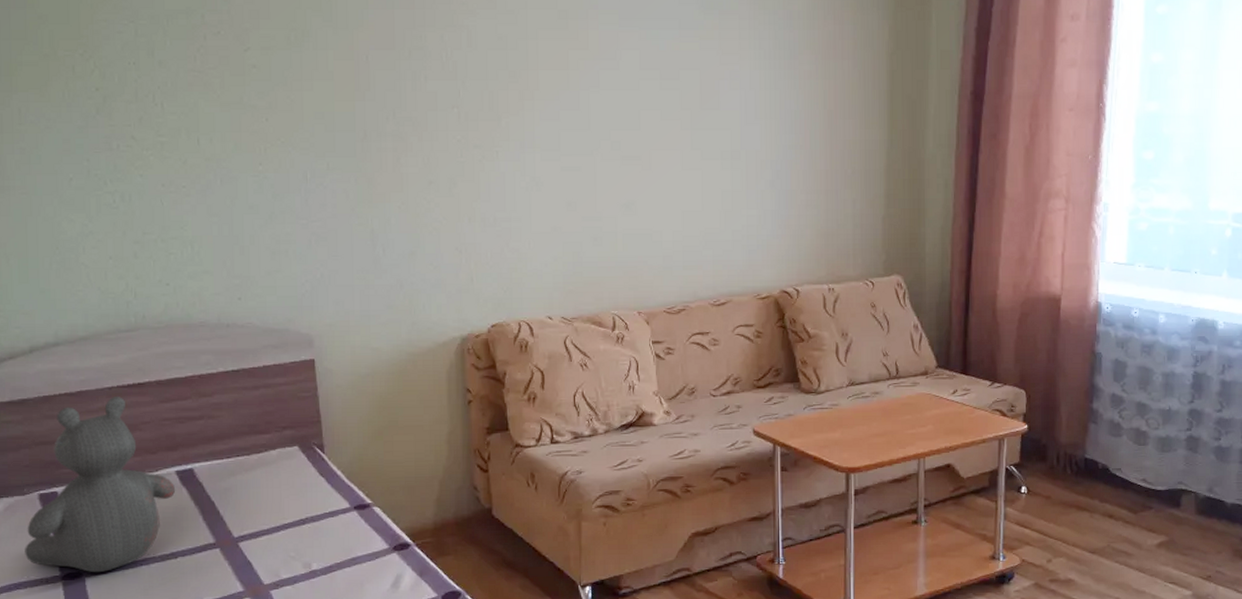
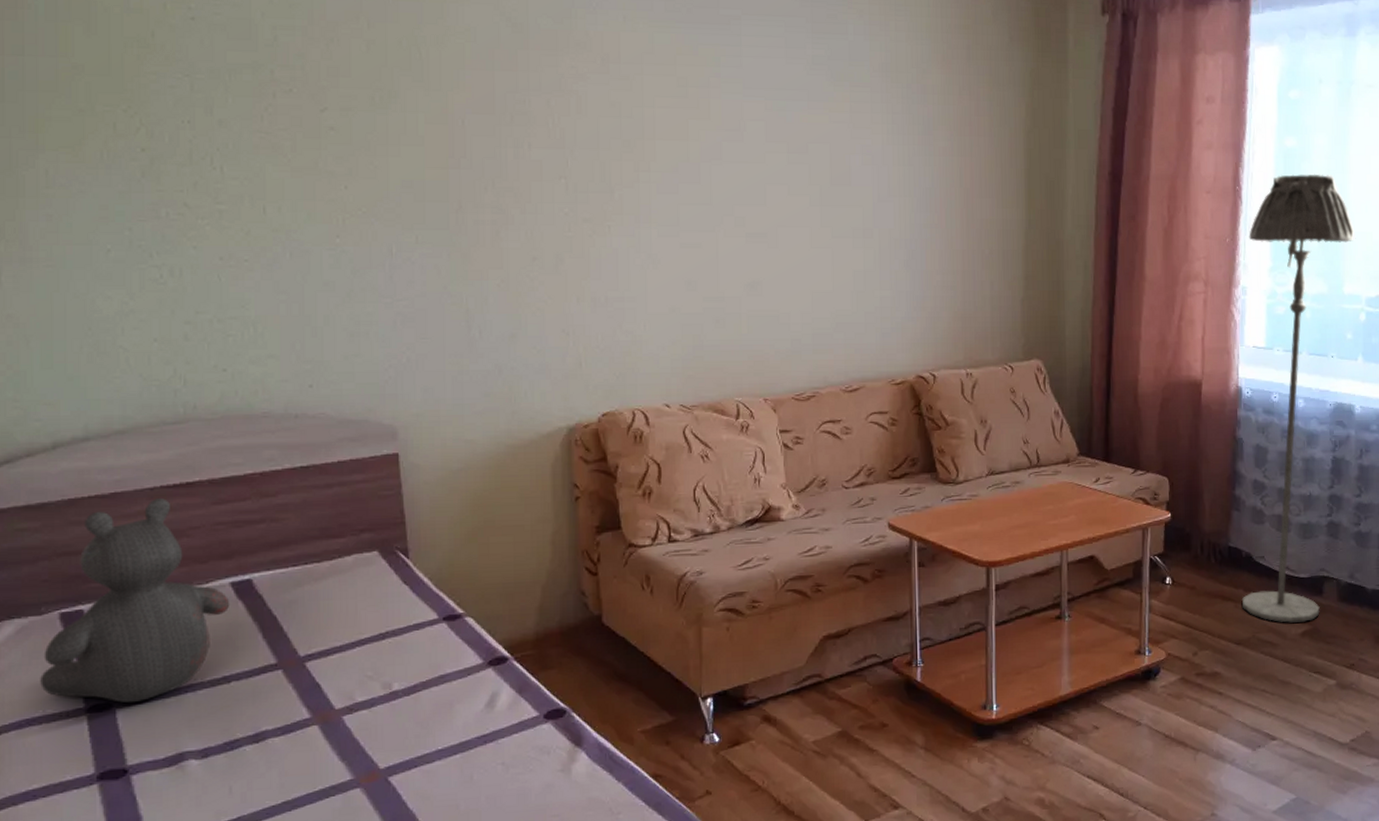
floor lamp: none [1098,89,1224,534] -> present [1242,173,1356,623]

